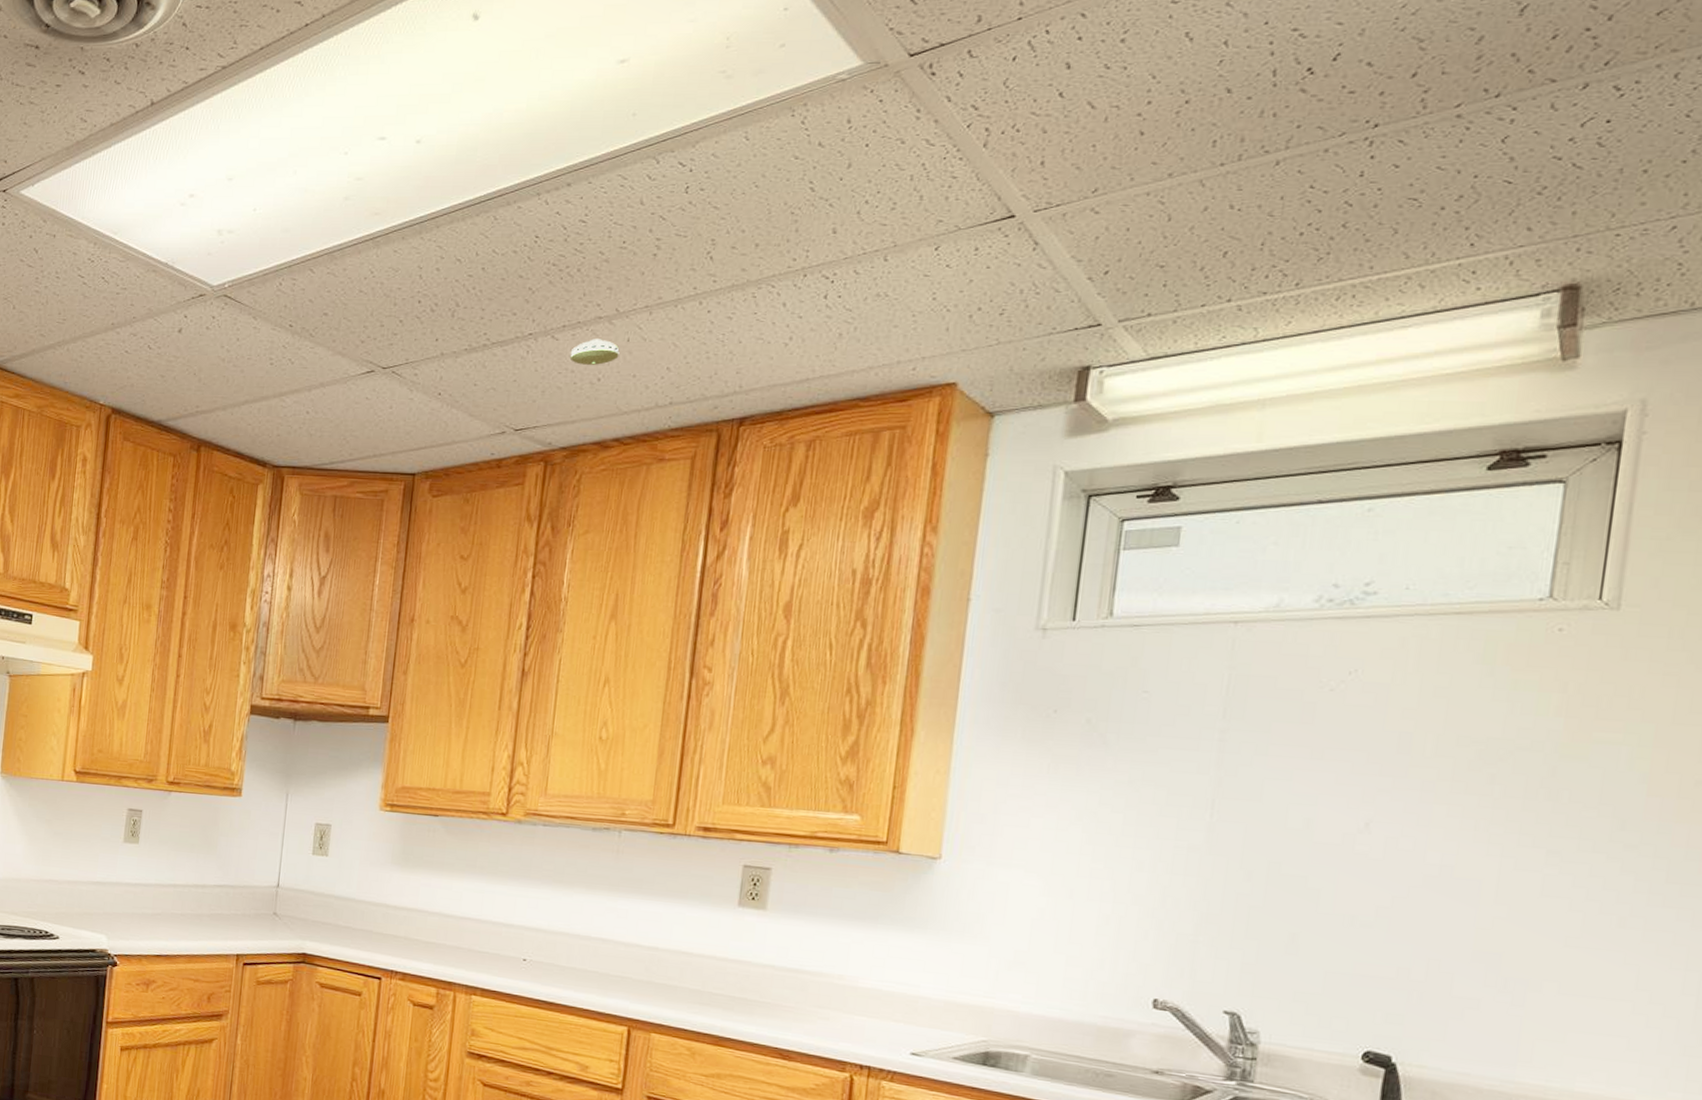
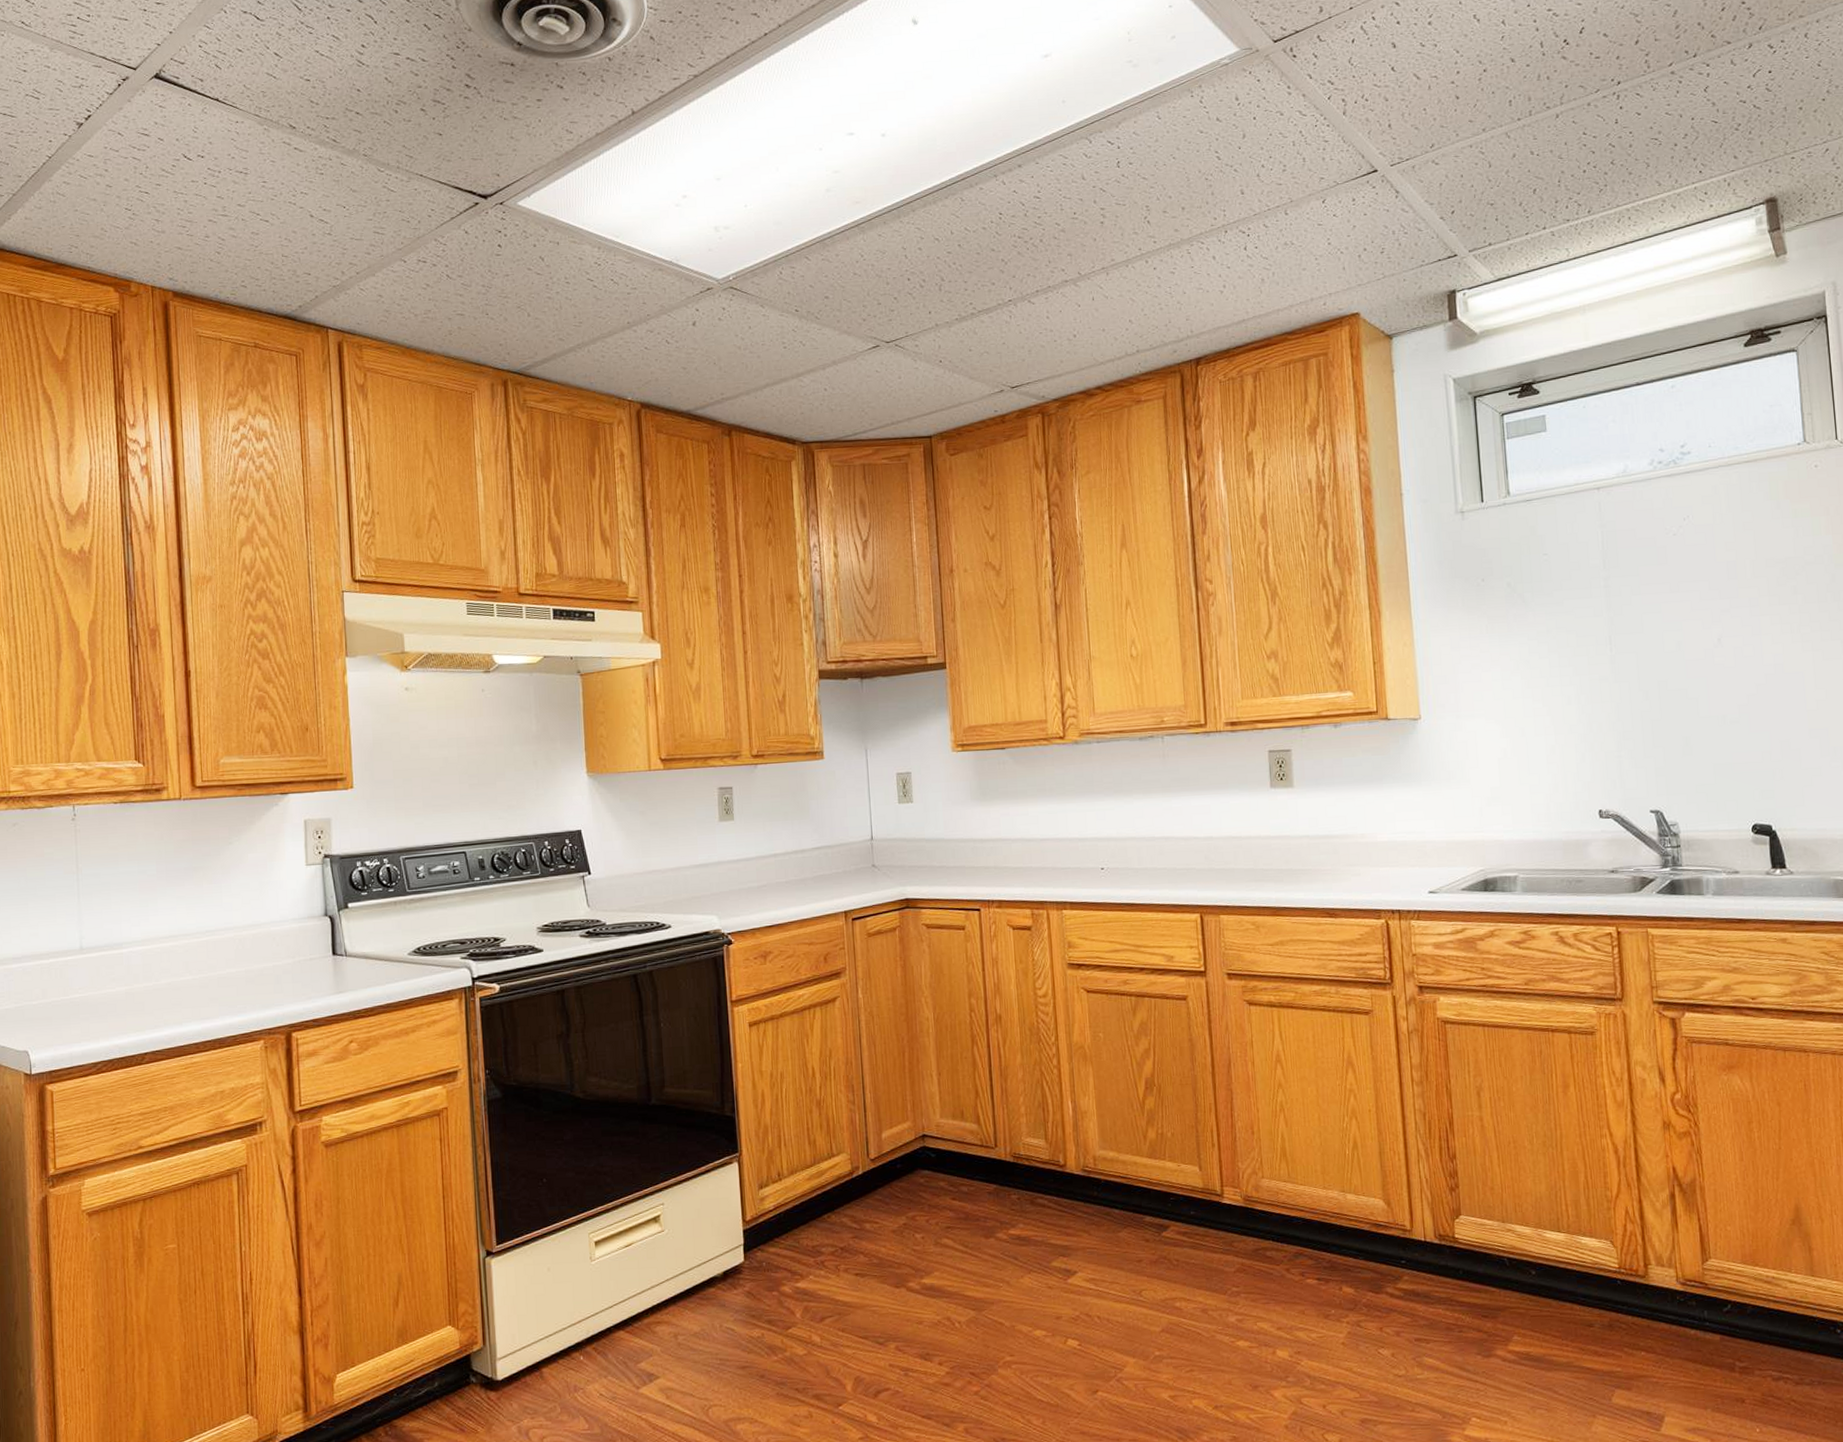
smoke detector: present [569,339,620,366] -> none [1046,300,1088,325]

